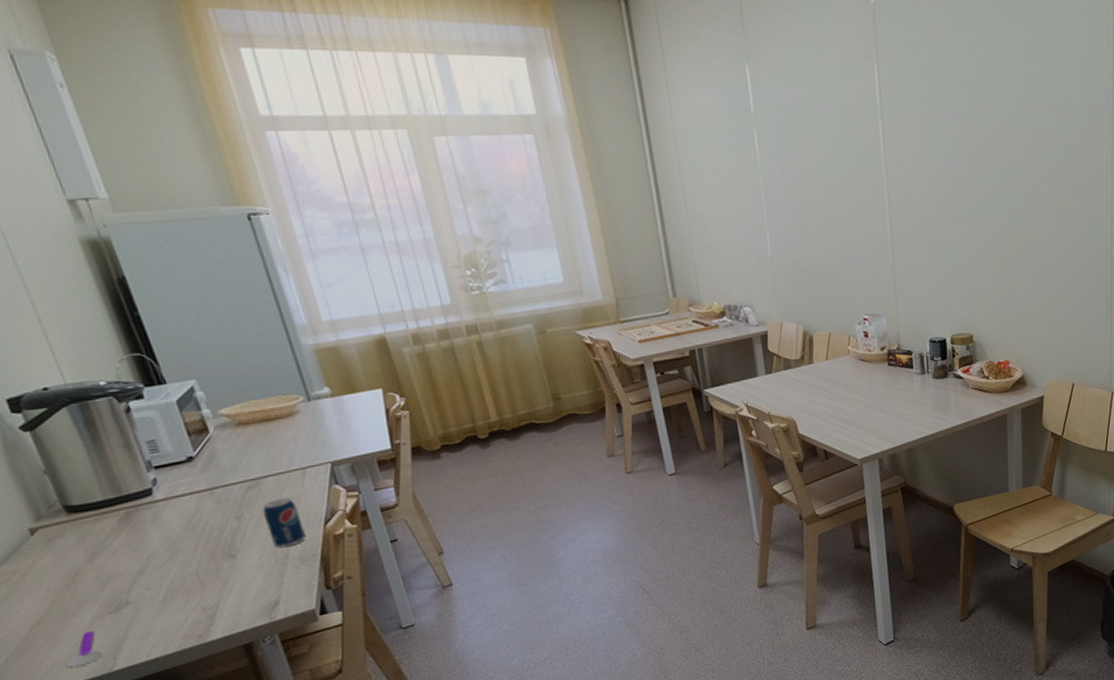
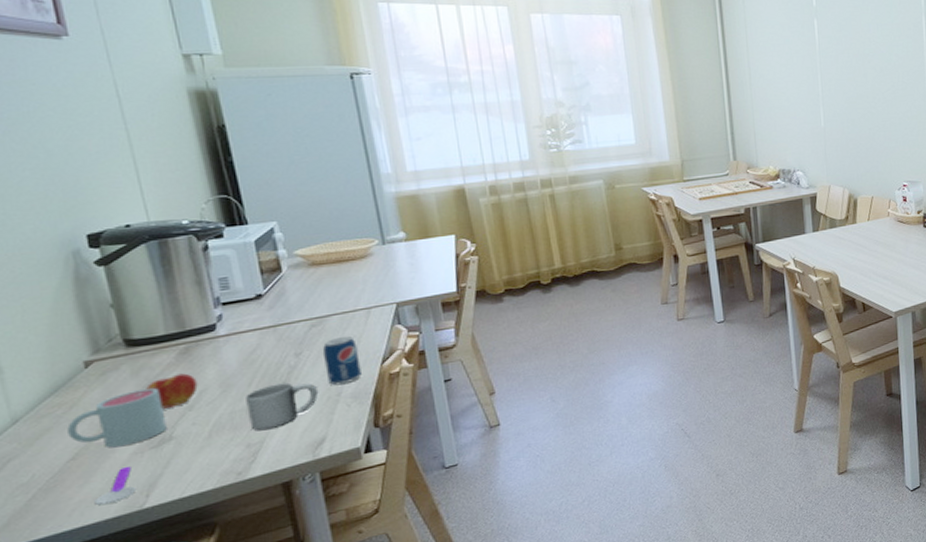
mug: none [25,554,122,614] -> present [67,388,167,448]
apple: none [94,538,145,574] -> present [146,373,198,409]
mug: none [193,546,266,595] -> present [246,382,319,431]

